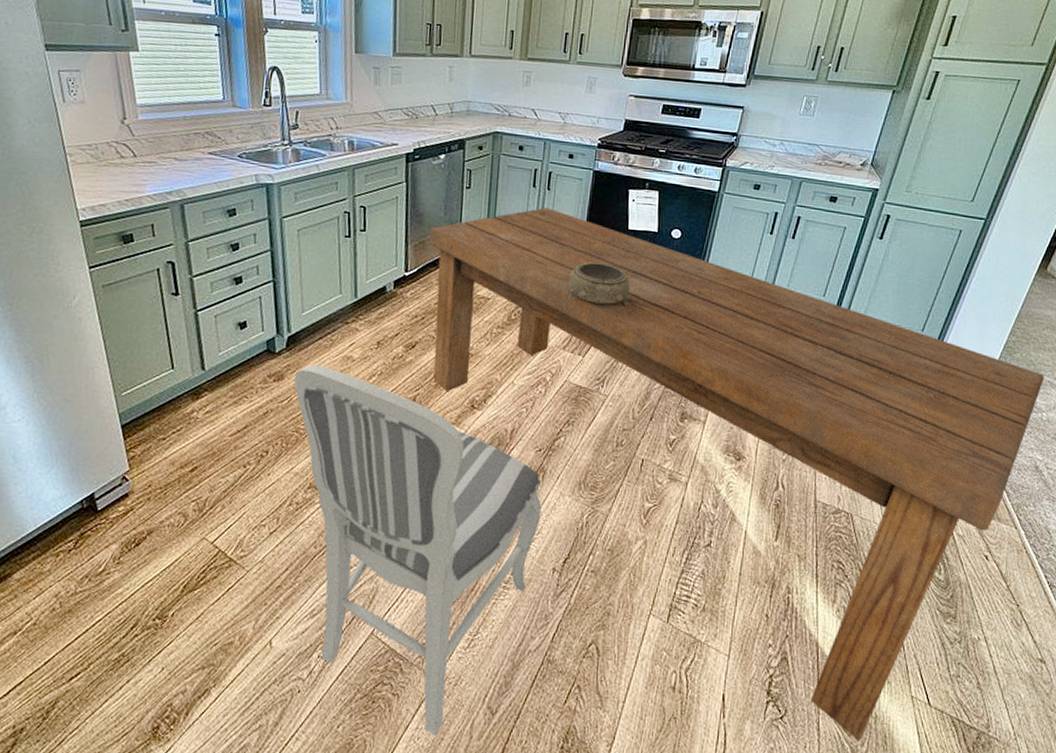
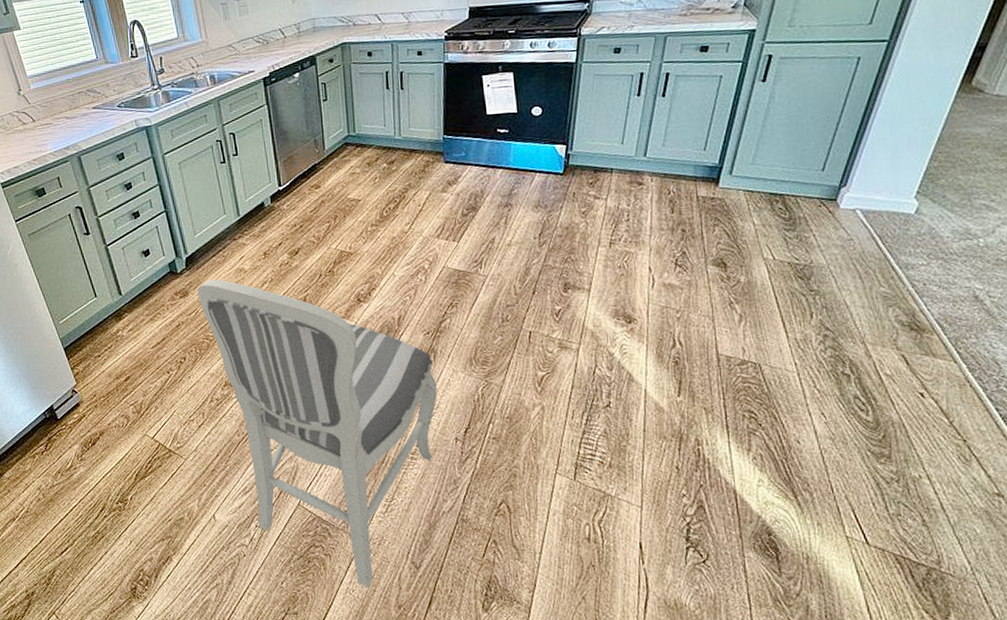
dining table: present [429,207,1044,741] -> none [295,106,978,581]
decorative bowl: present [567,262,630,307] -> none [433,151,498,191]

